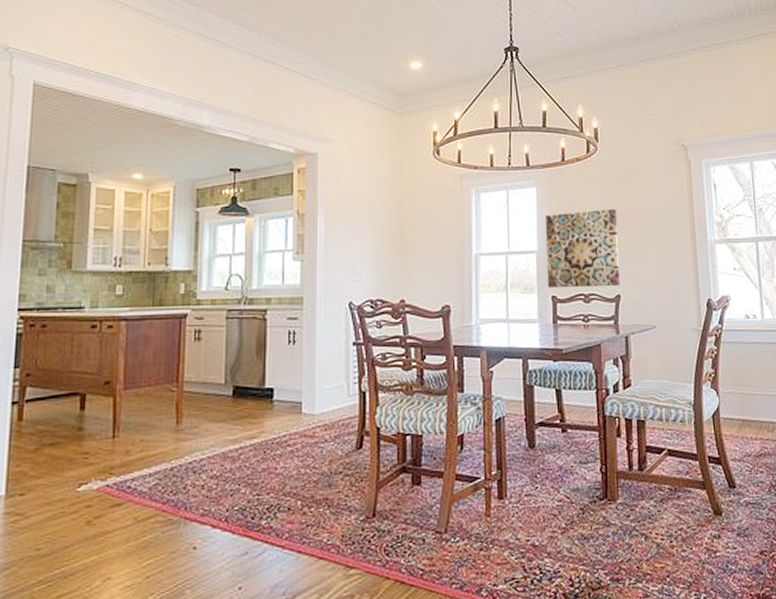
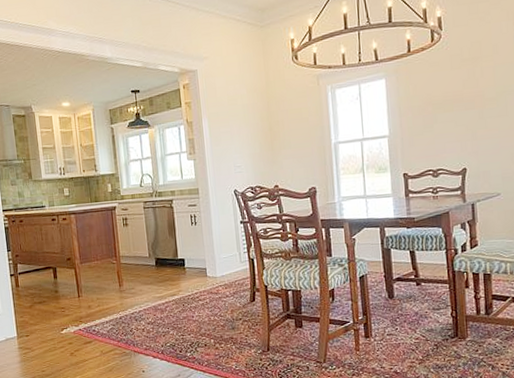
wall art: present [545,209,620,289] -> none [394,91,465,167]

